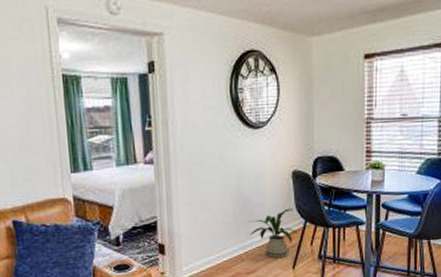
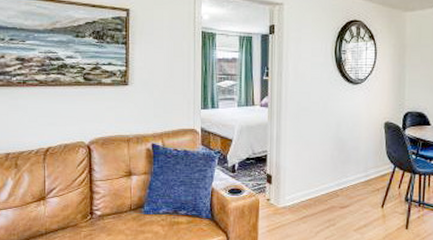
house plant: present [248,208,299,259] -> none [344,154,388,197]

